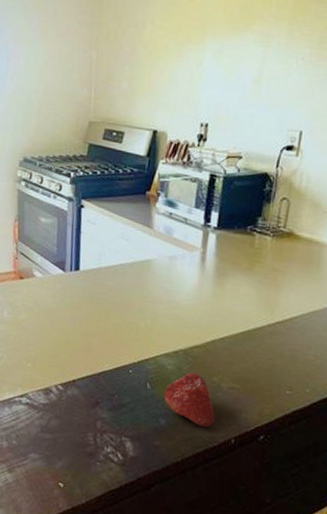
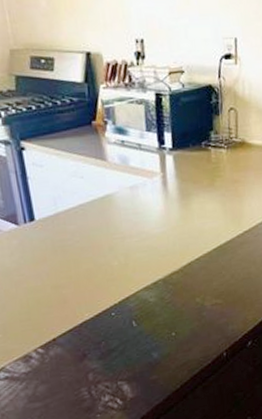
fruit: present [163,372,216,428] -> none [151,299,206,349]

